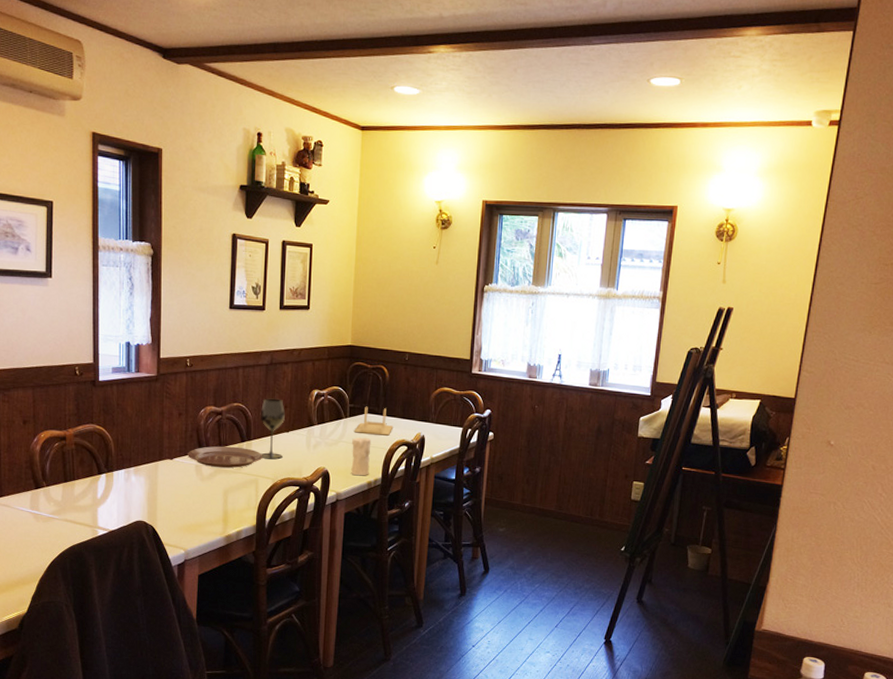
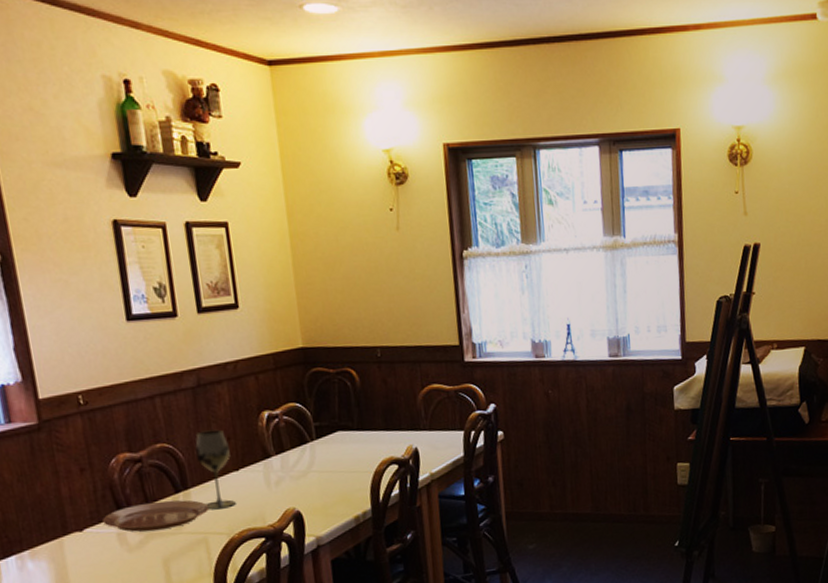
candle: present [351,437,371,476] -> none [325,462,355,512]
napkin holder: present [354,406,394,436] -> none [325,421,376,458]

